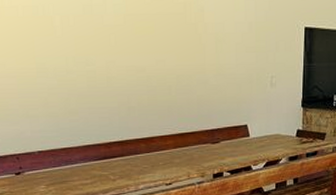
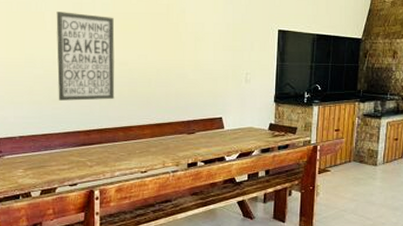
wall art: none [65,15,134,112] -> present [56,12,115,101]

